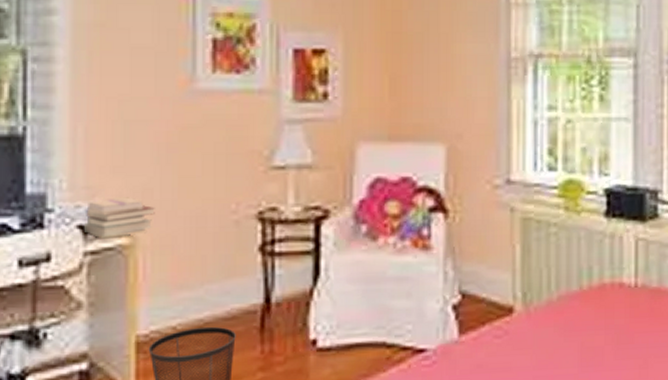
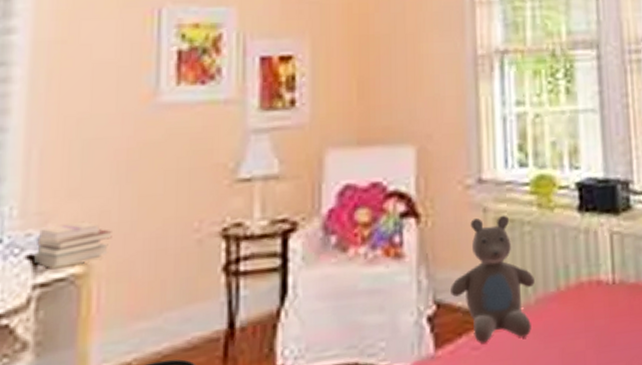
stuffed animal: none [476,215,558,333] -> present [451,215,535,343]

